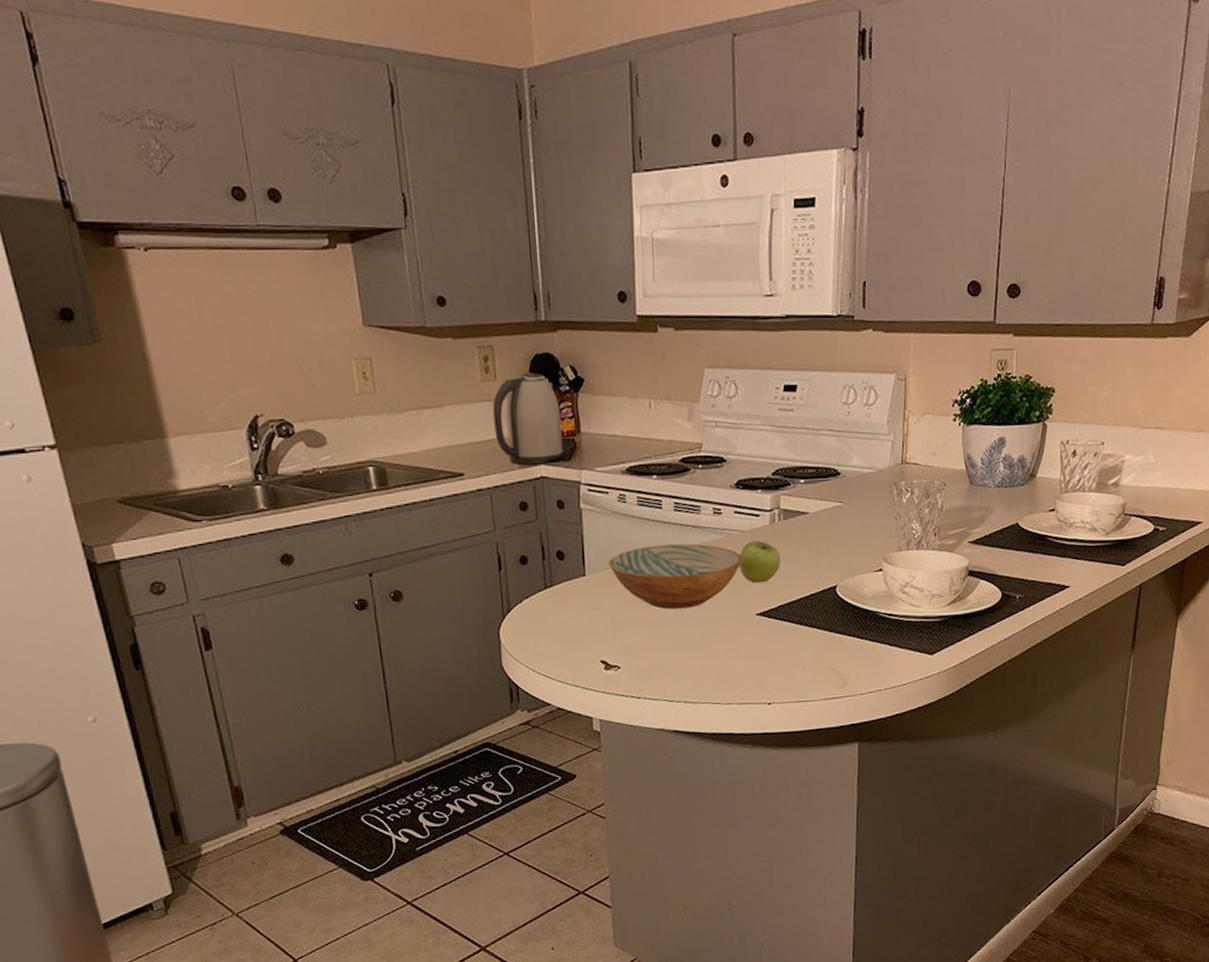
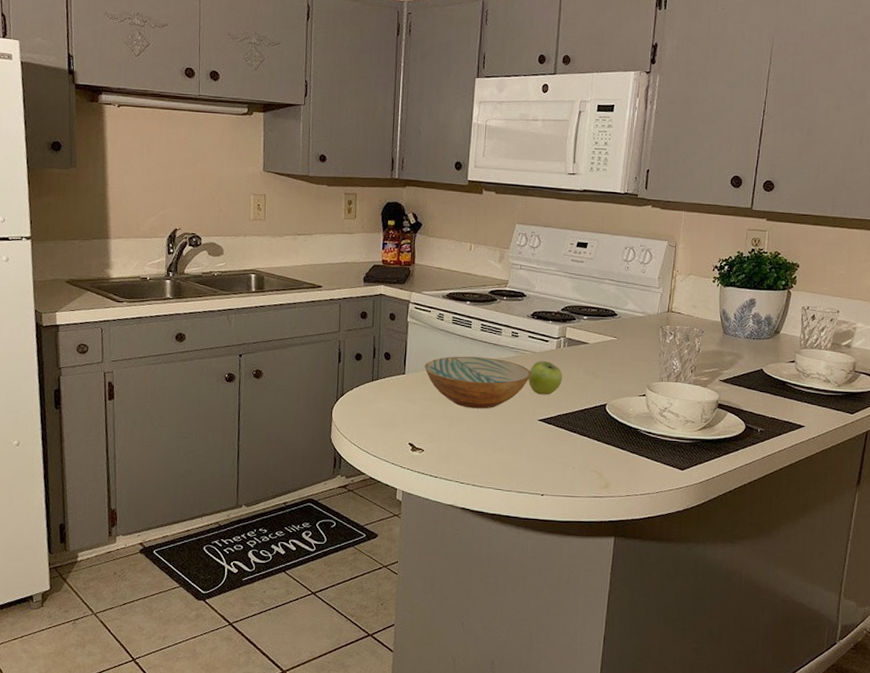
kettle: present [492,373,564,466] -> none [349,215,401,285]

